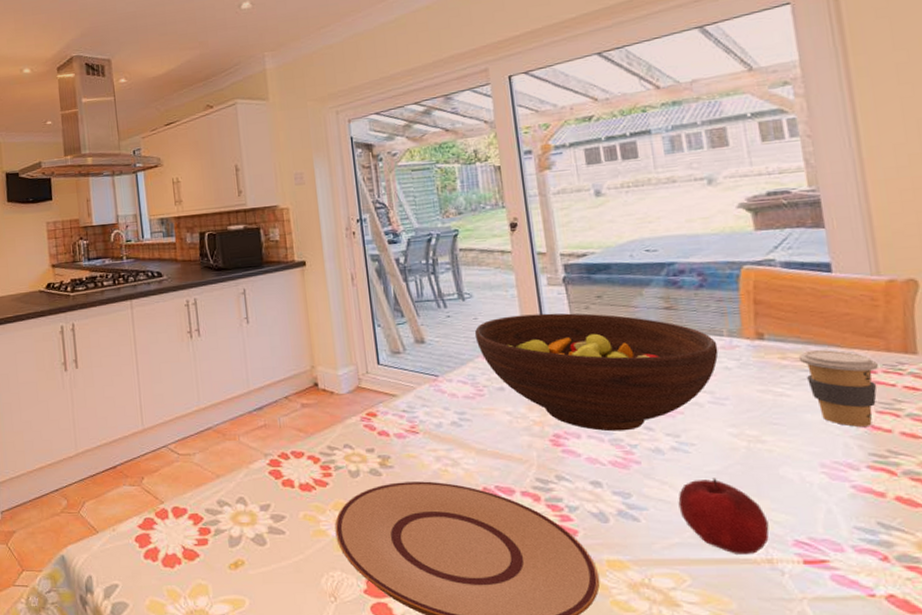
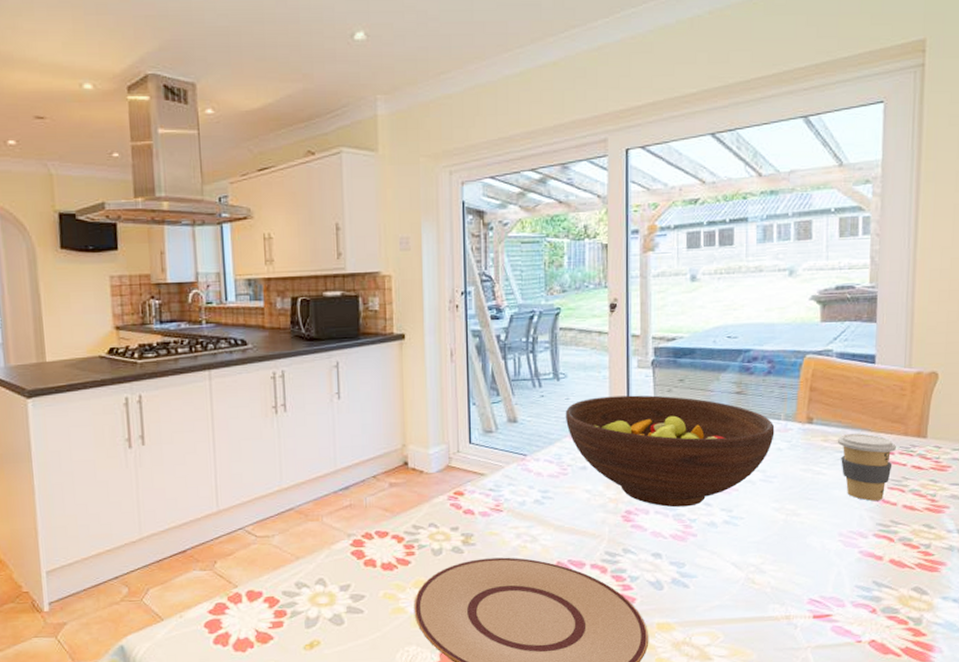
apple: present [678,478,769,554] -> none [723,547,792,613]

